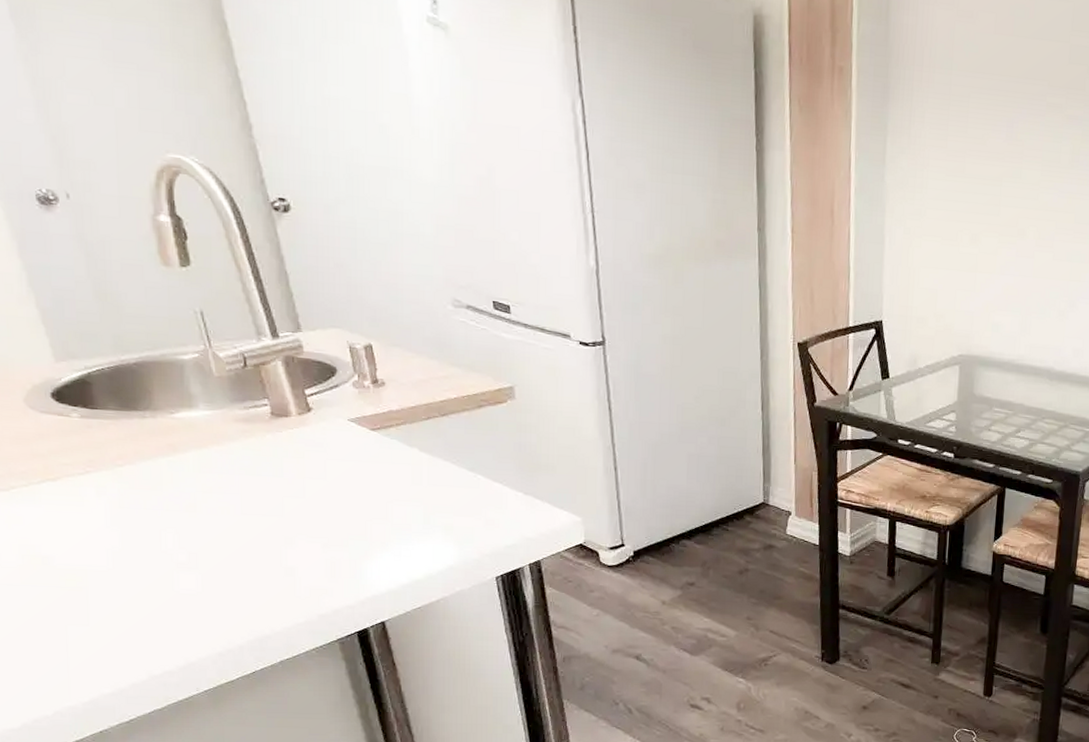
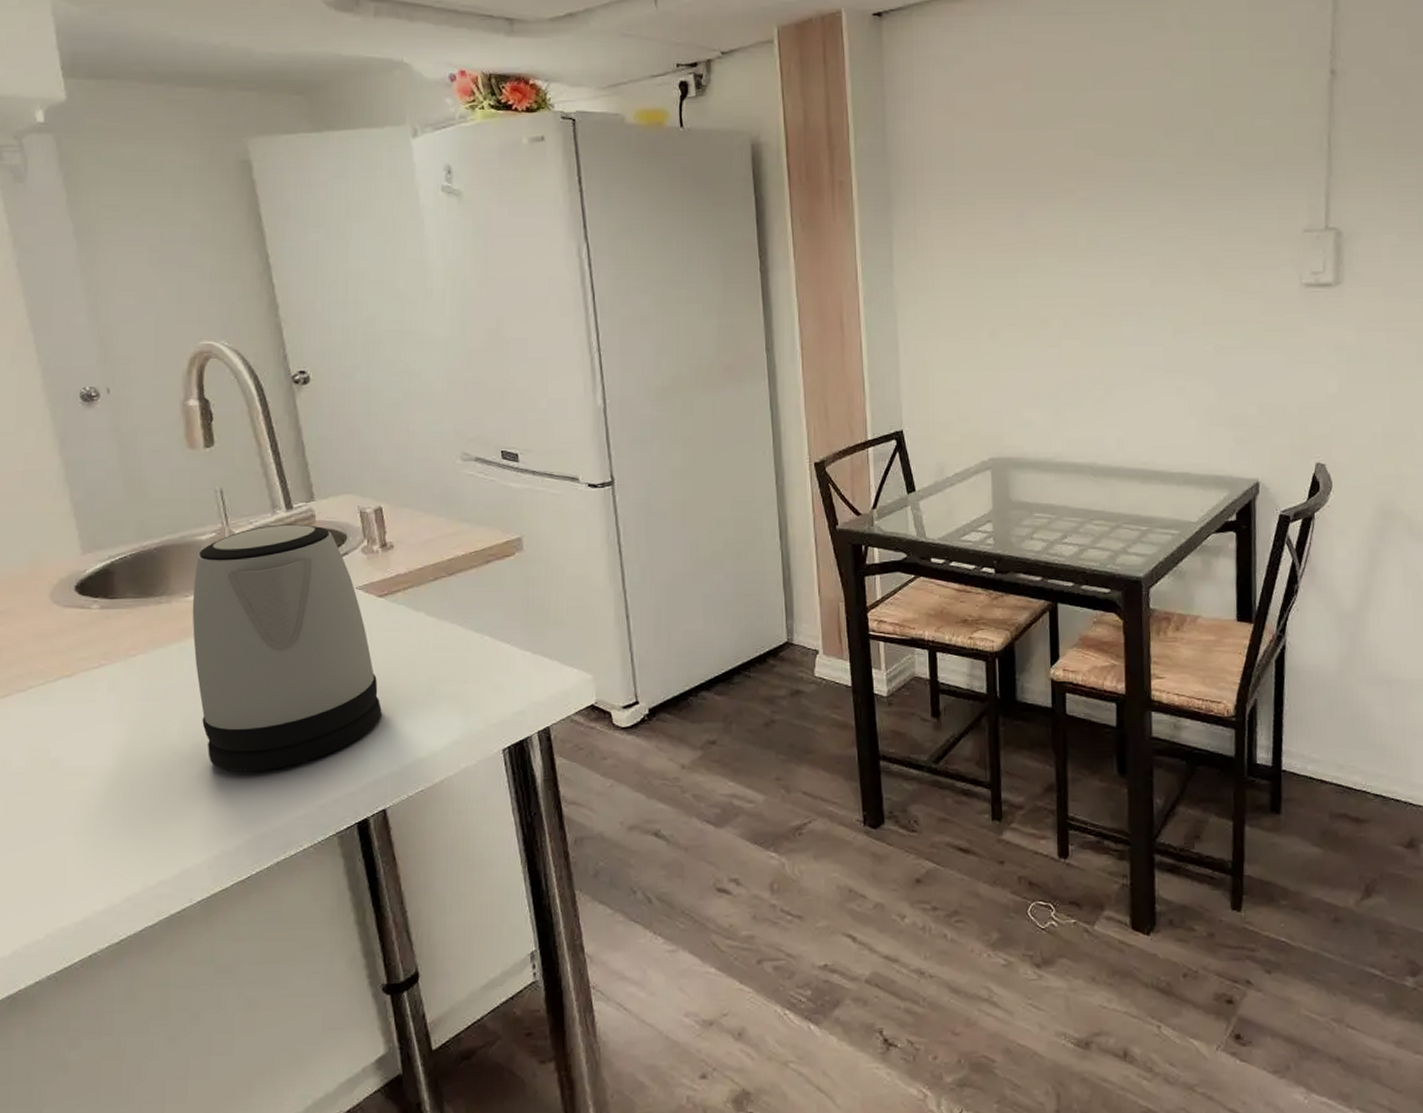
kettle: none [178,351,378,581] -> present [192,524,382,772]

